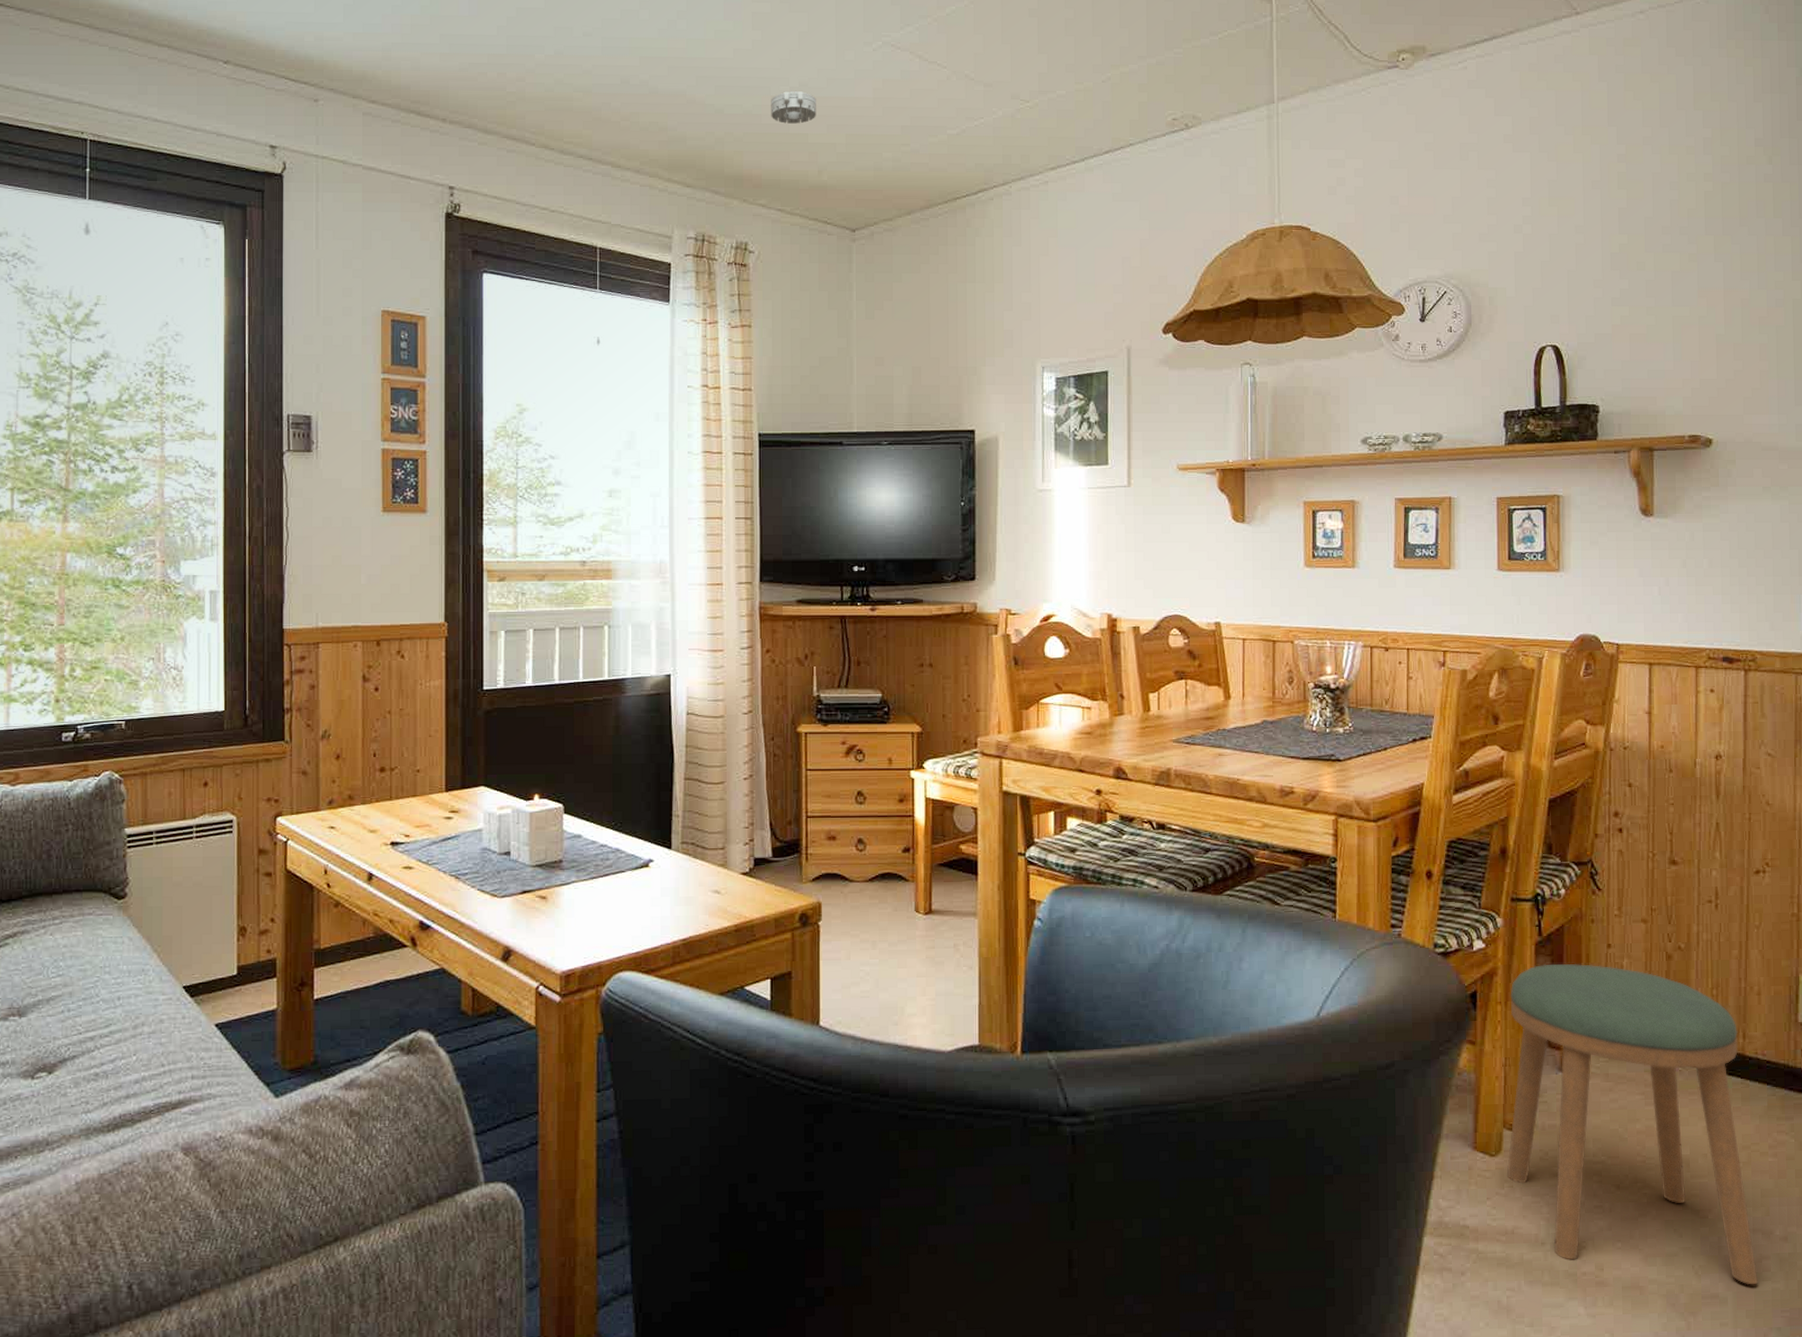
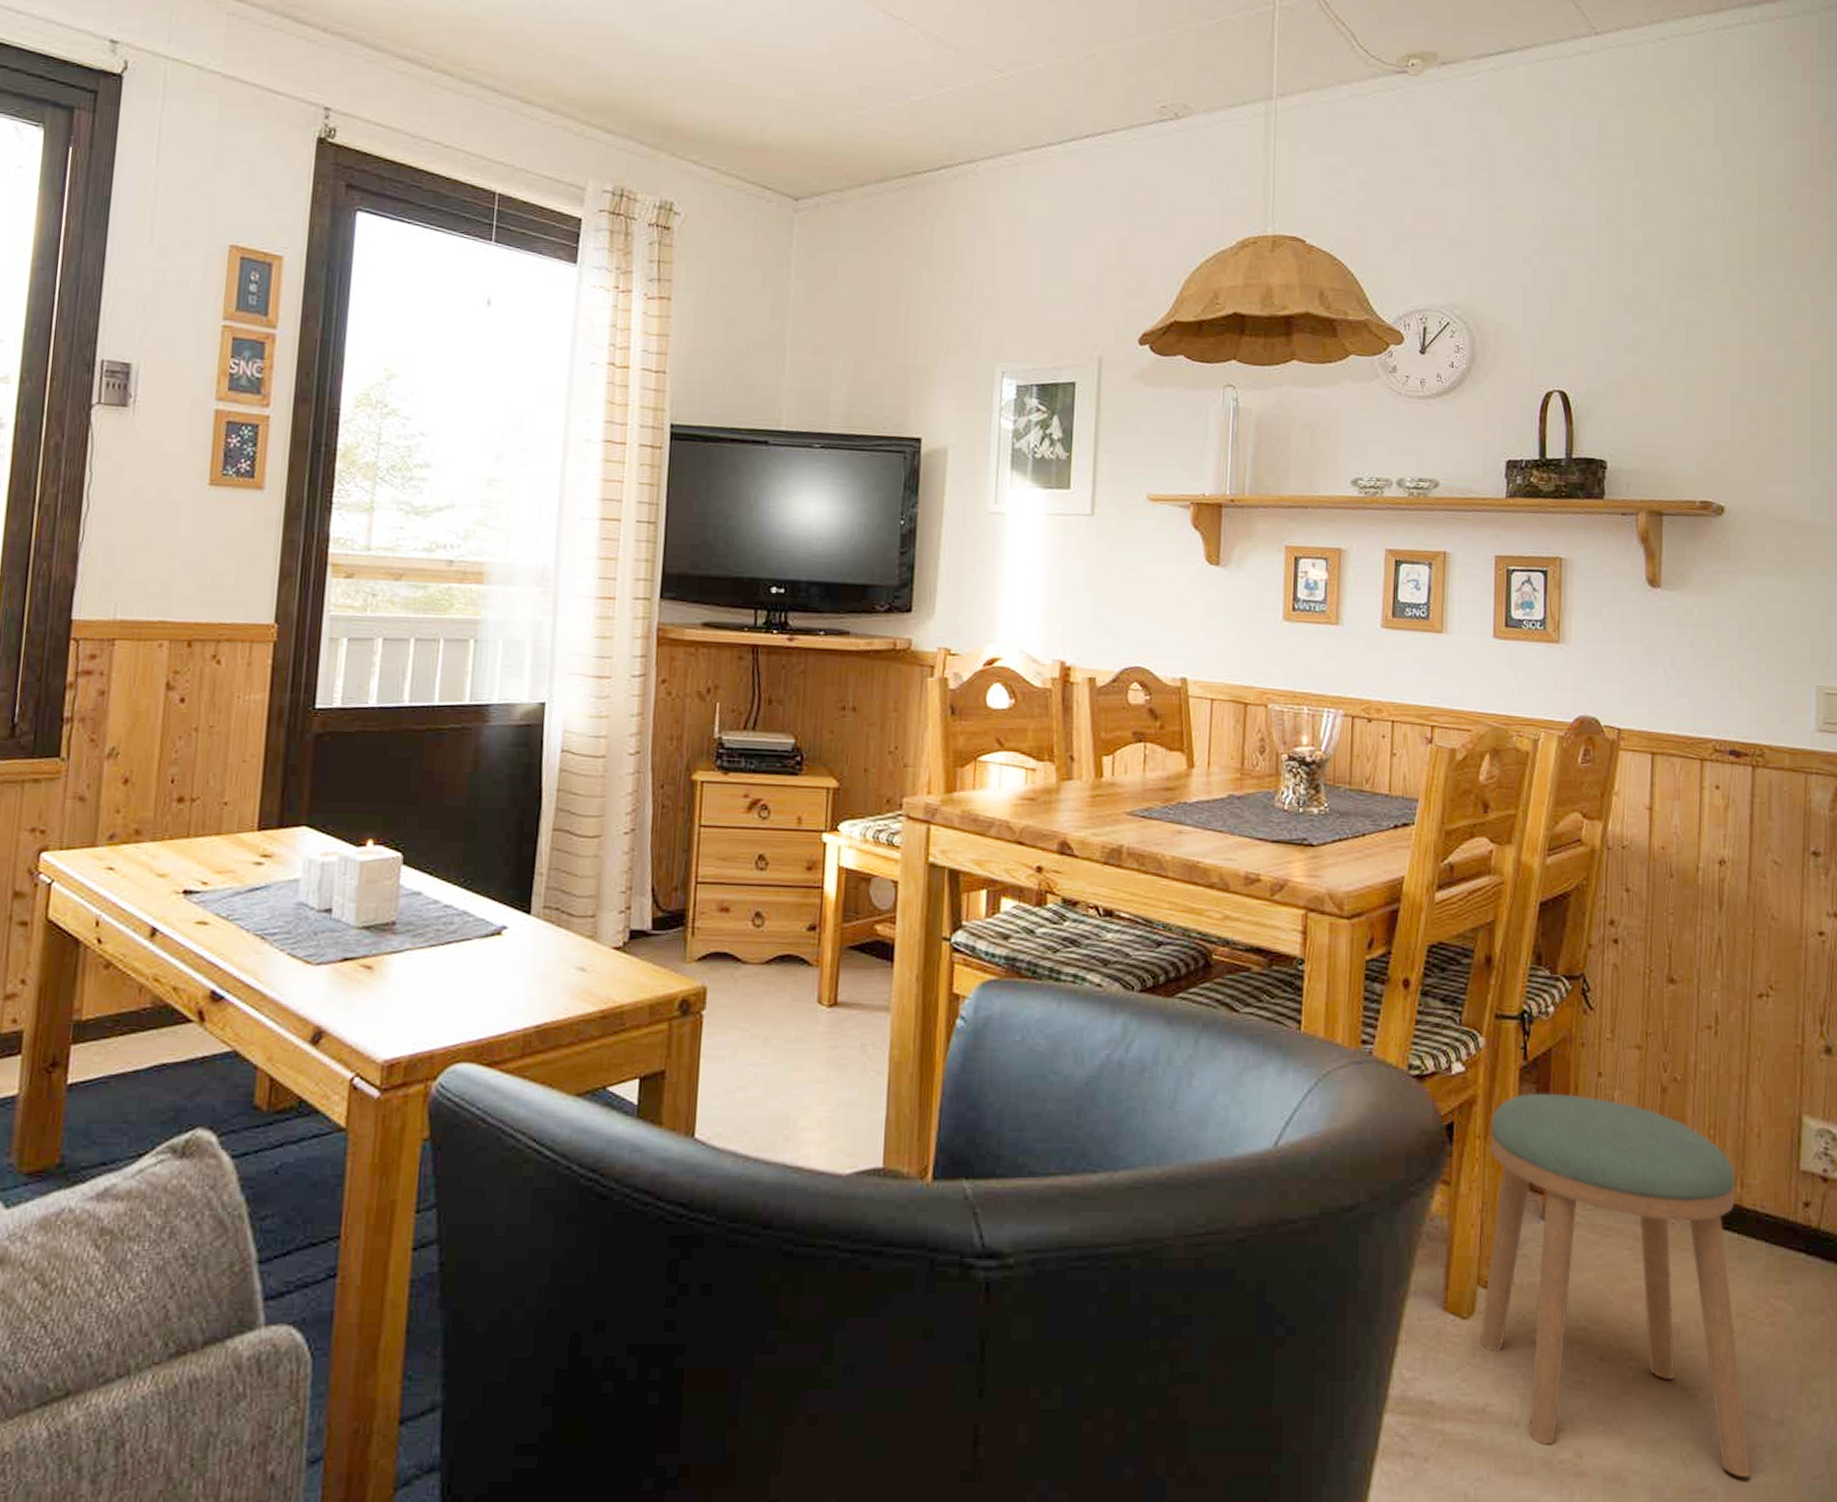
smoke detector: present [771,91,816,124] -> none [710,34,764,73]

